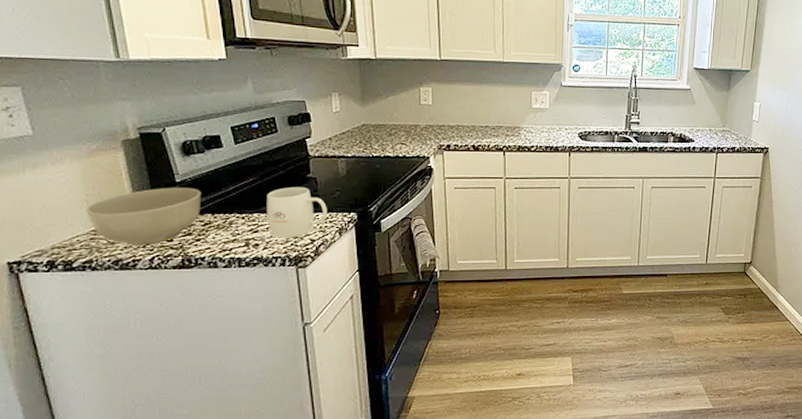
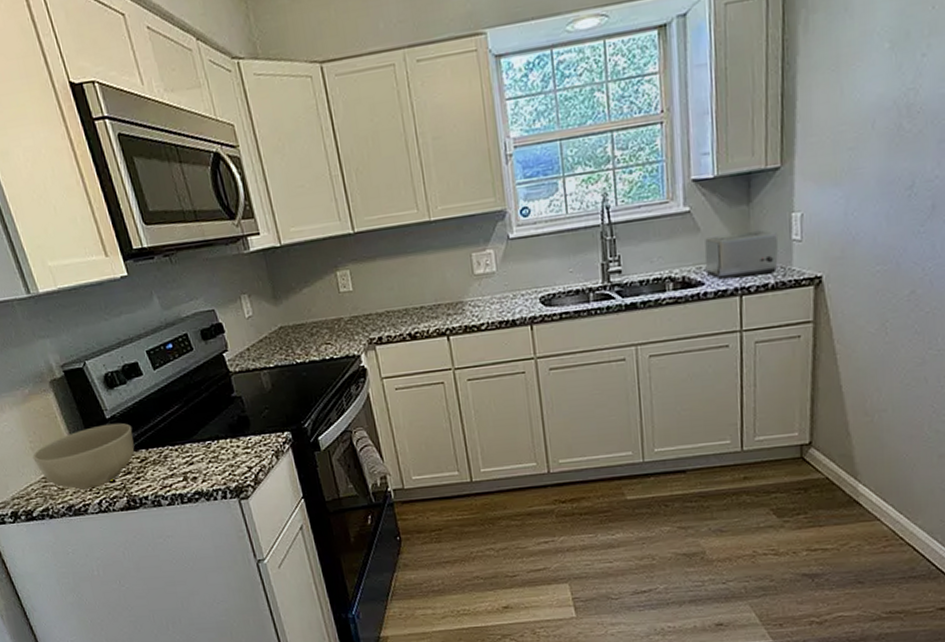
mug: present [267,186,327,240] -> none [194,408,260,470]
toaster: none [696,109,745,141] -> present [704,230,779,280]

